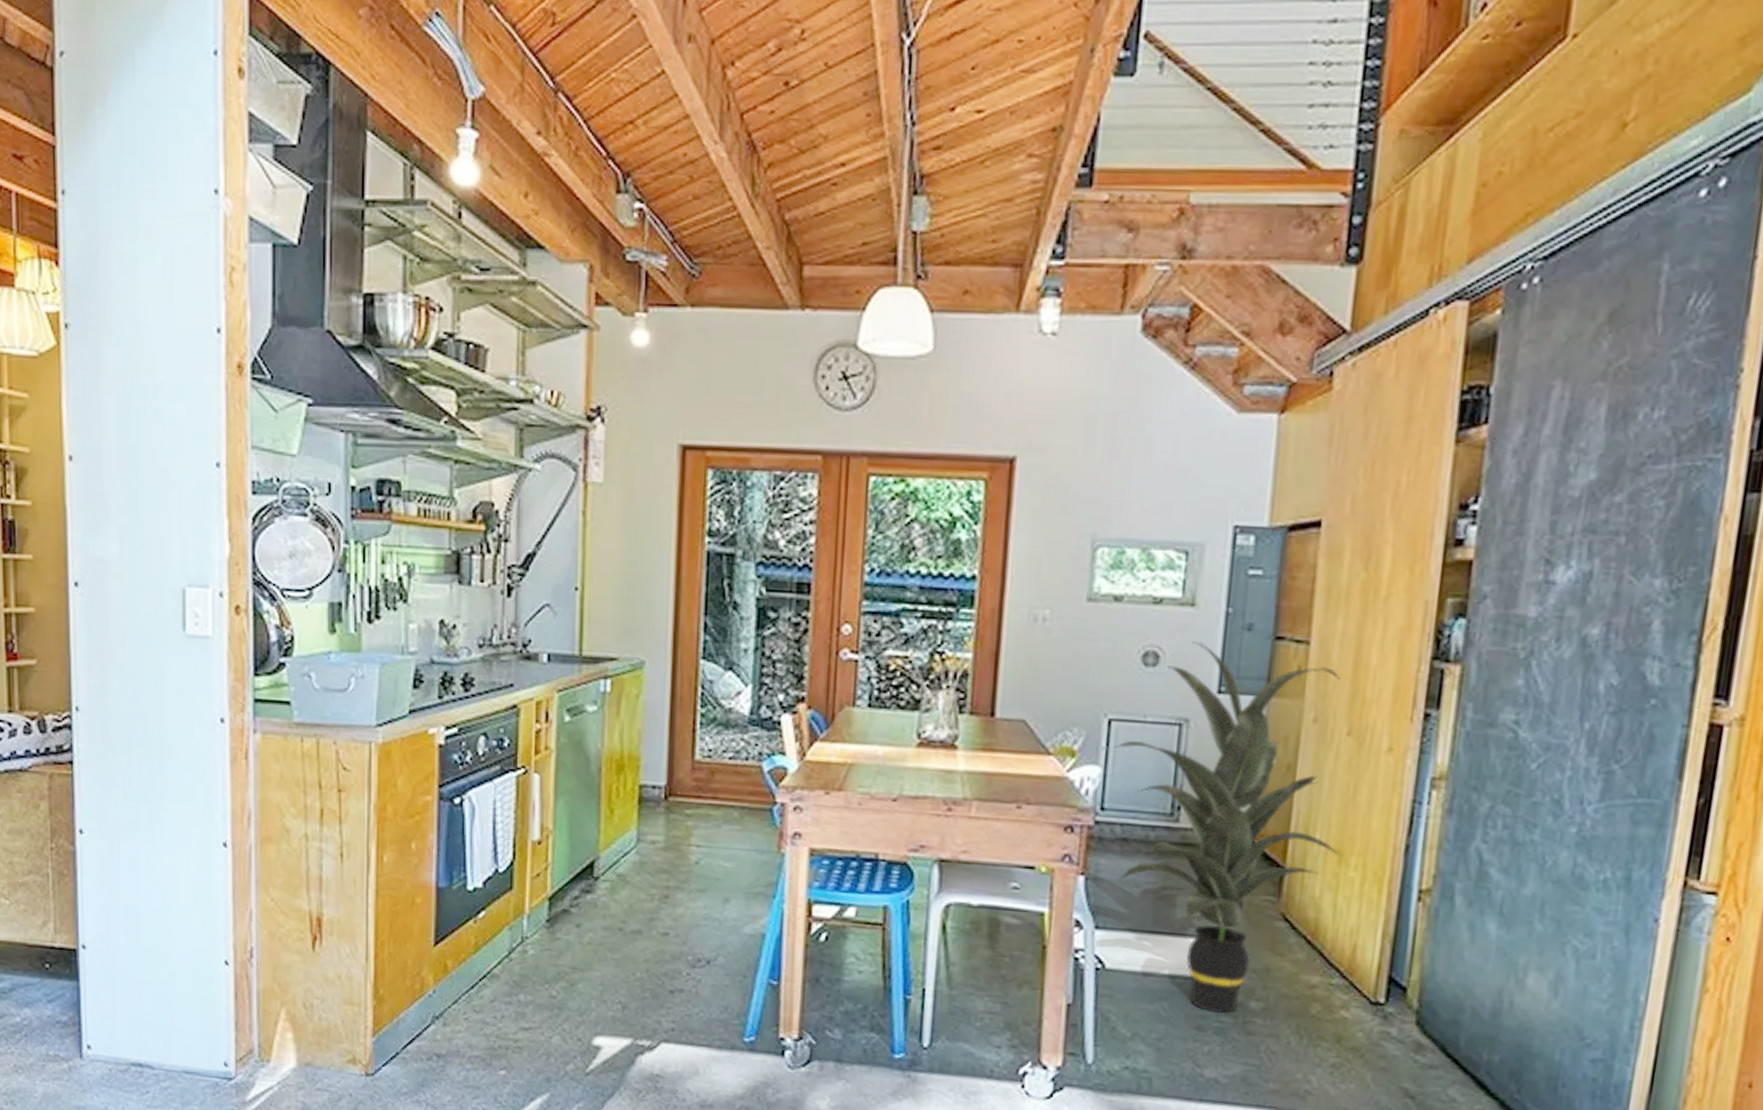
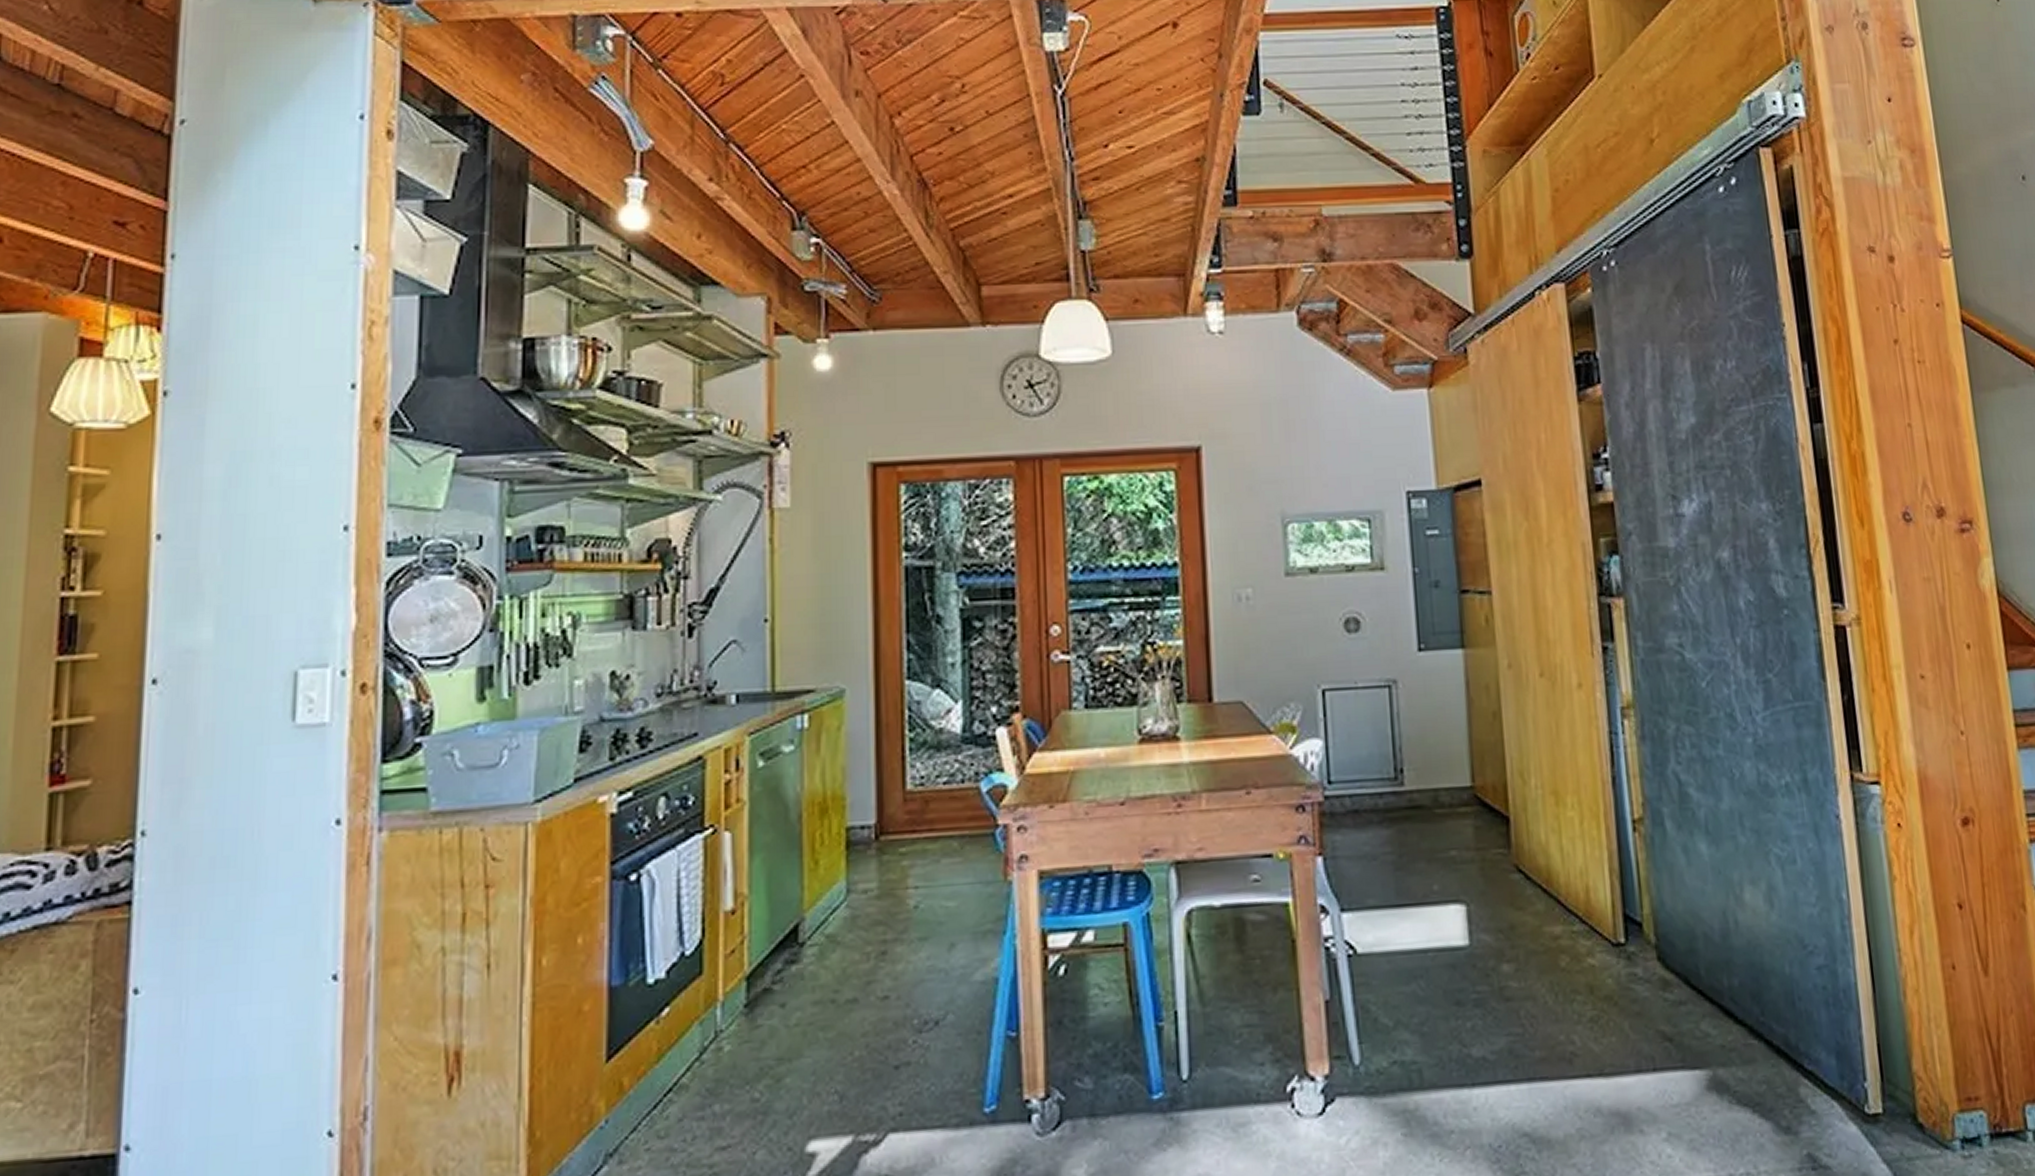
indoor plant: present [1114,641,1343,1013] -> none [1331,603,1559,983]

